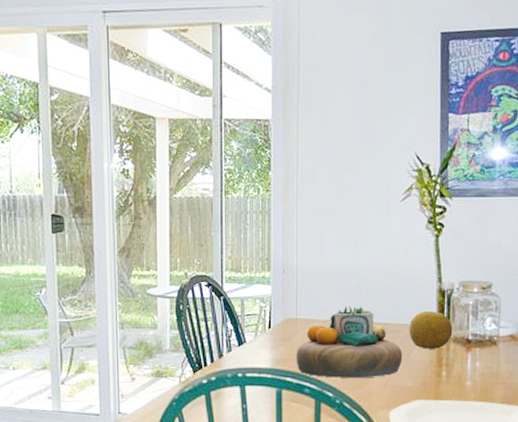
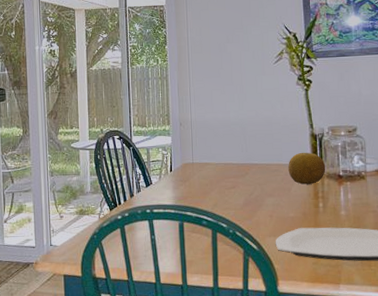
decorative bowl: present [296,306,403,378] -> none [194,150,284,211]

